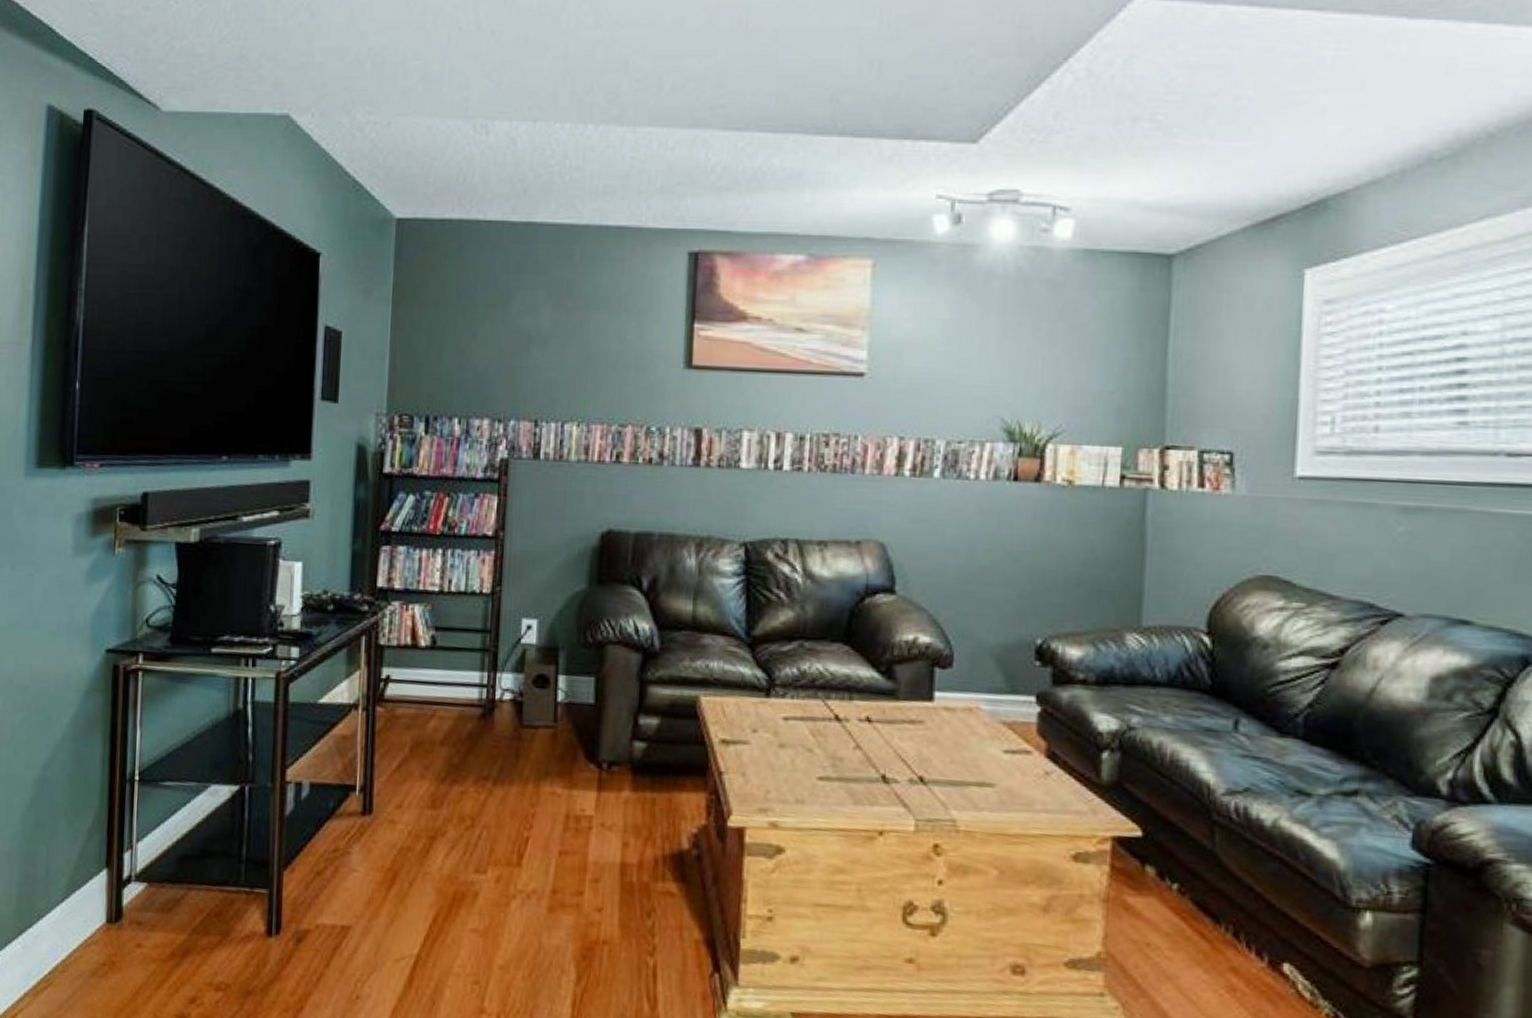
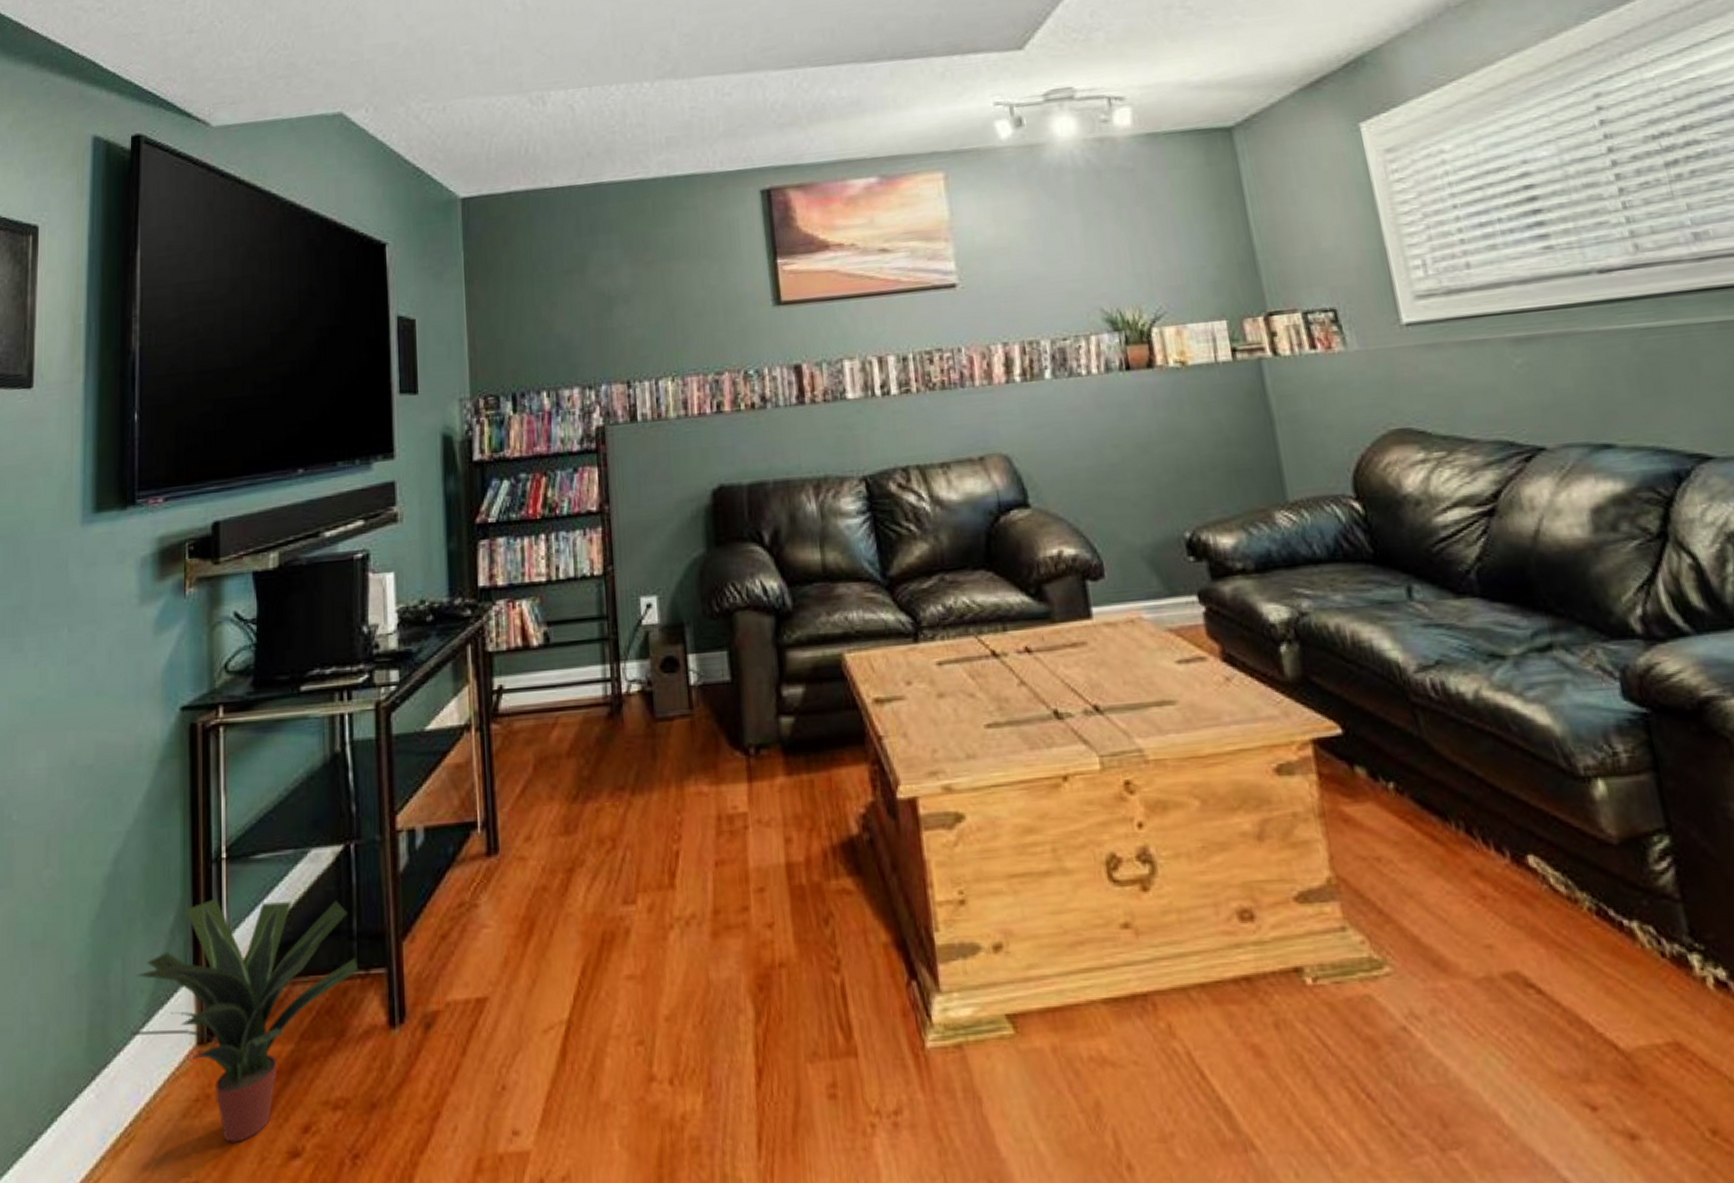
potted plant: none [52,810,245,1002] -> present [130,898,359,1143]

